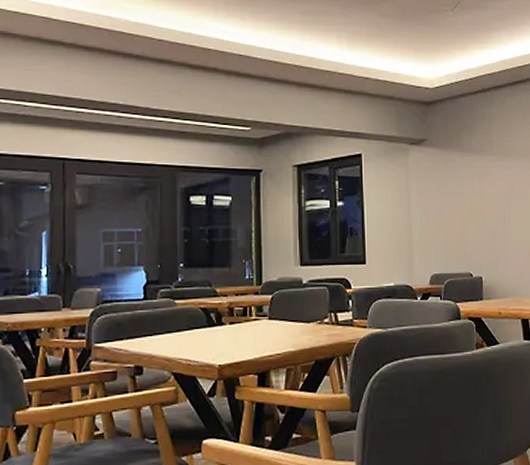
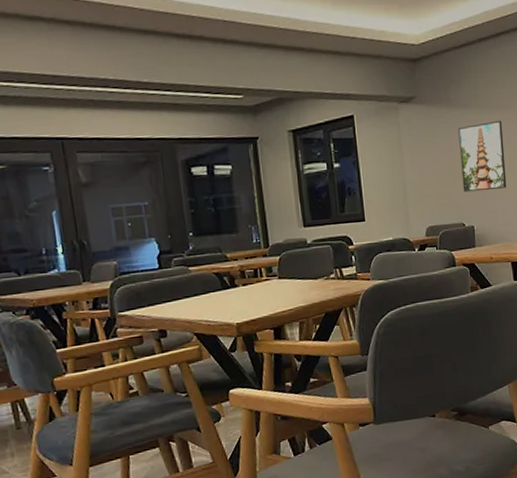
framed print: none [469,168,519,241] -> present [458,120,507,193]

